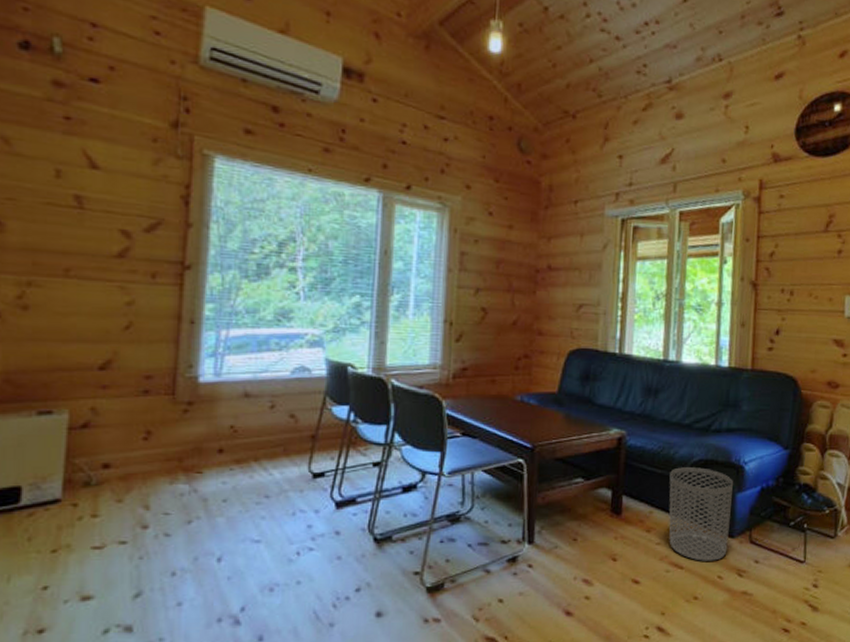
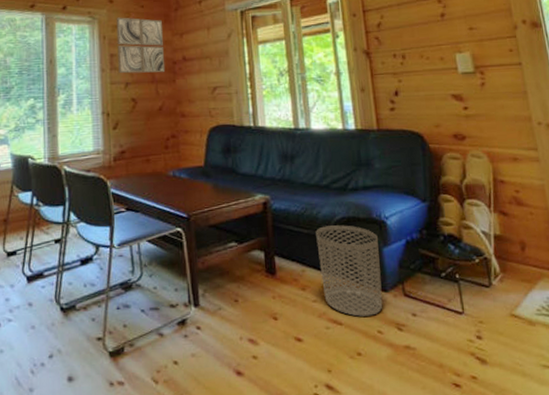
wall art: none [469,208,529,282] -> present [116,17,166,74]

